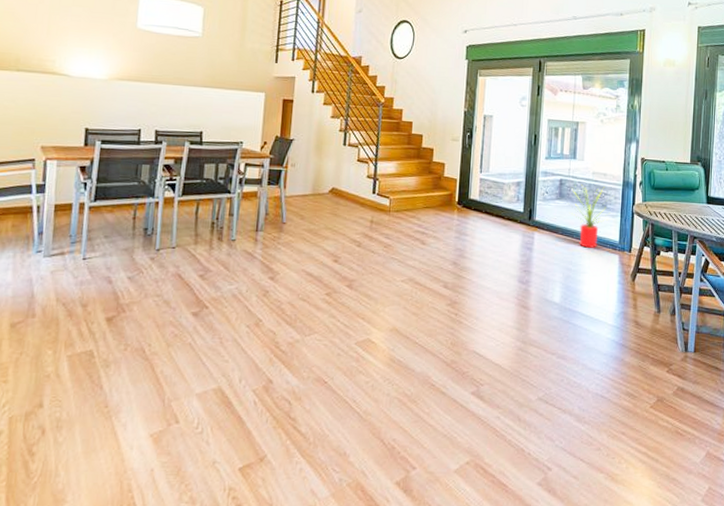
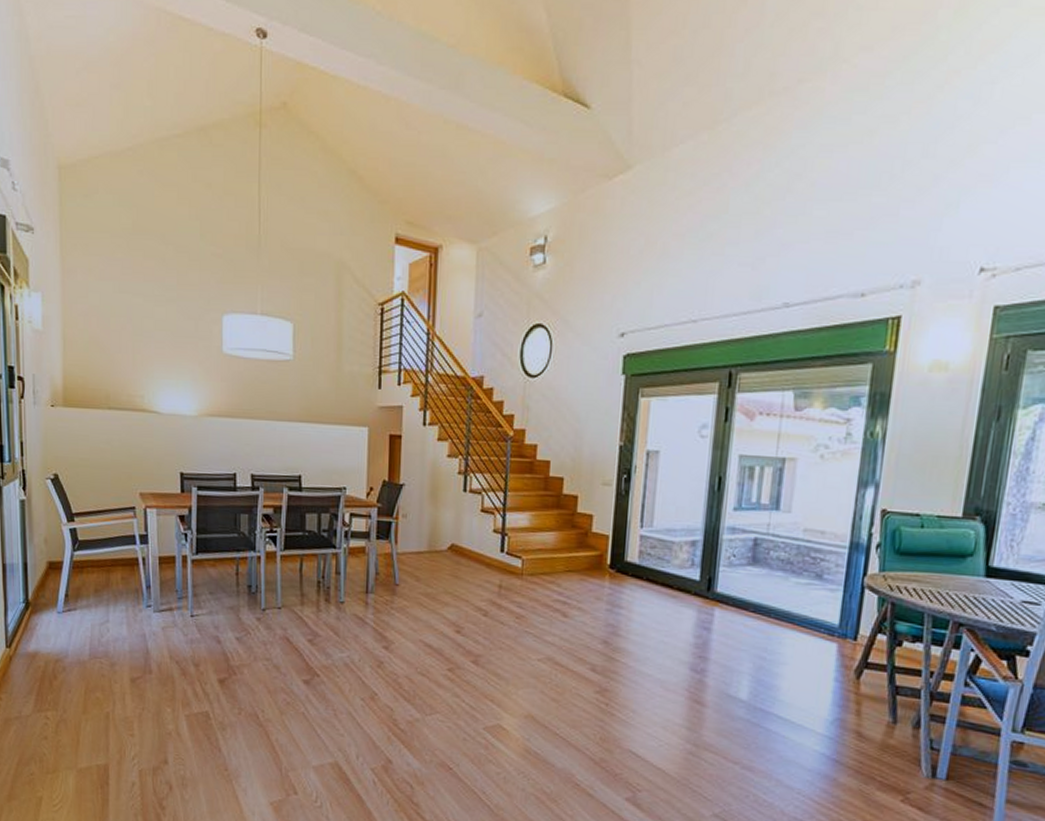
house plant: present [569,184,611,248] -> none [766,545,829,632]

